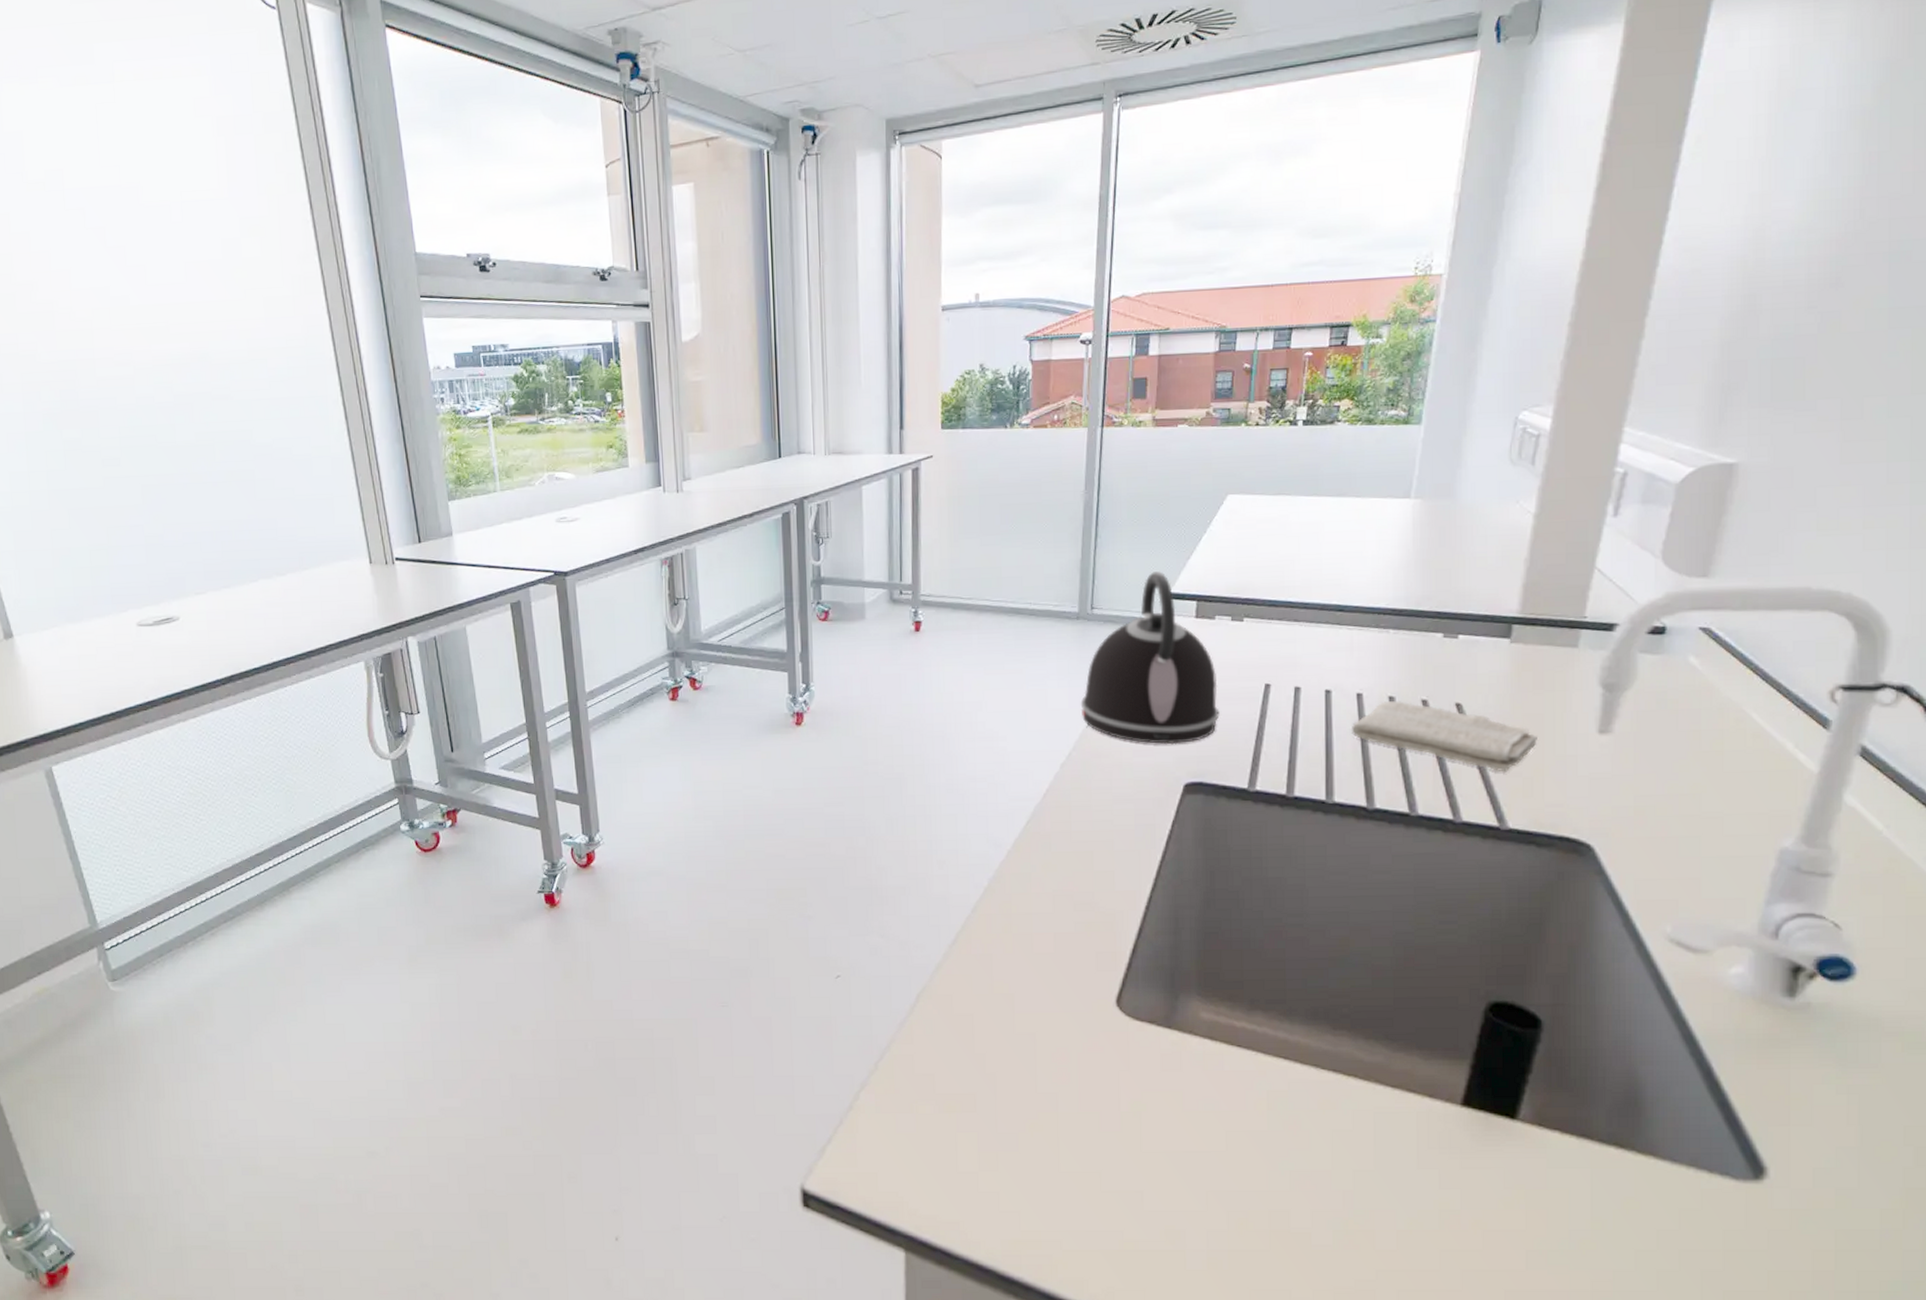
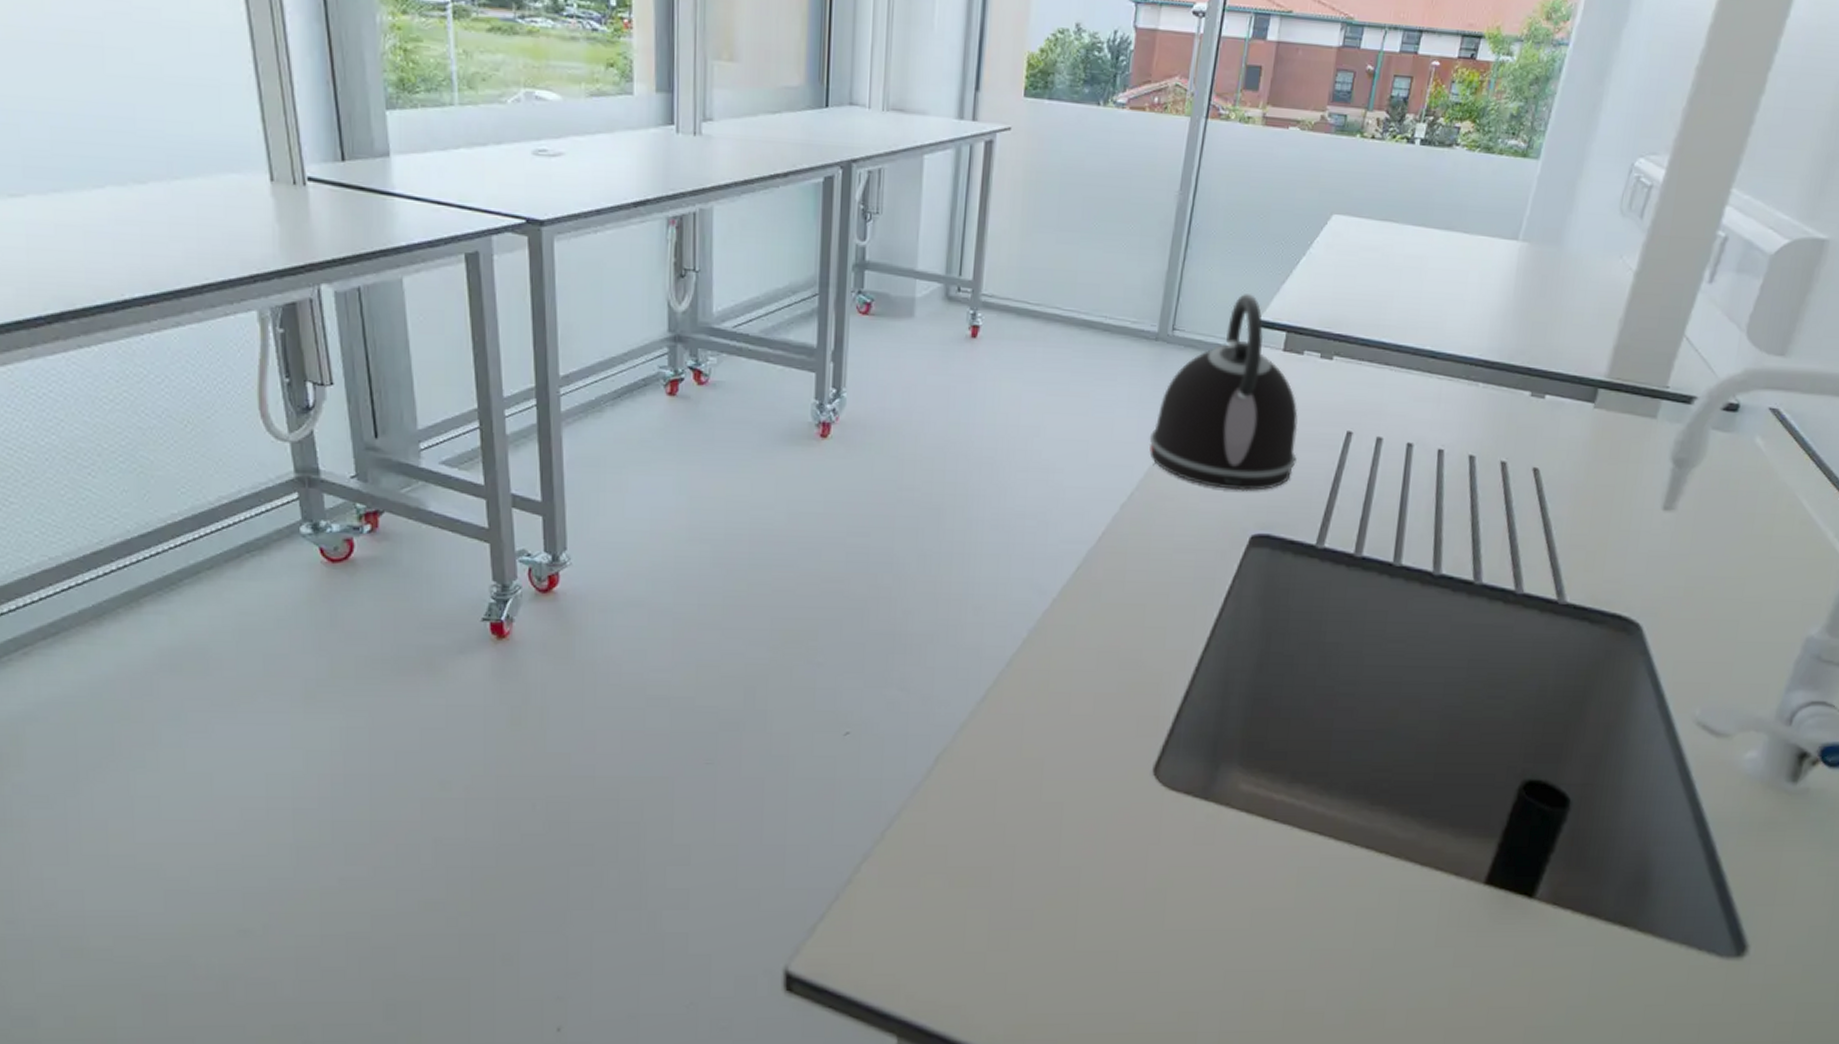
washcloth: present [1351,701,1537,772] -> none [1427,460,1606,544]

